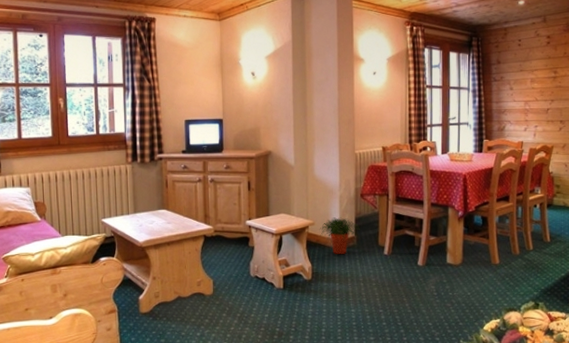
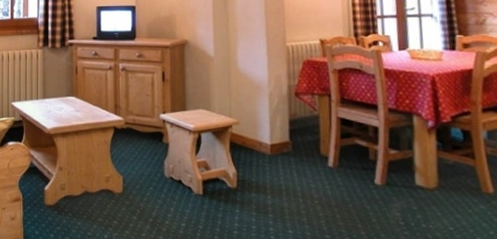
potted plant: present [319,217,361,254] -> none [245,117,297,161]

